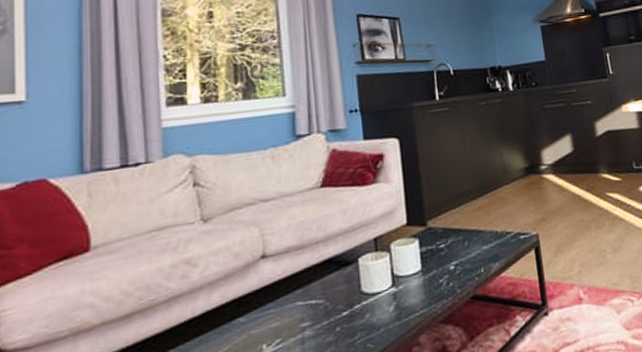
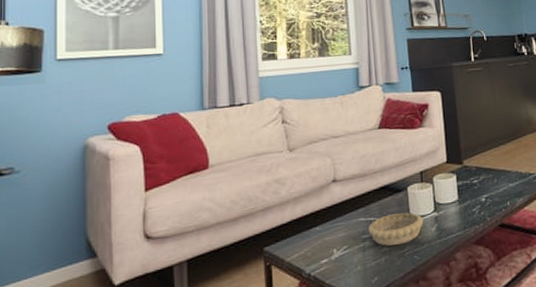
decorative bowl: none [308,290,379,335] -> present [368,212,424,246]

